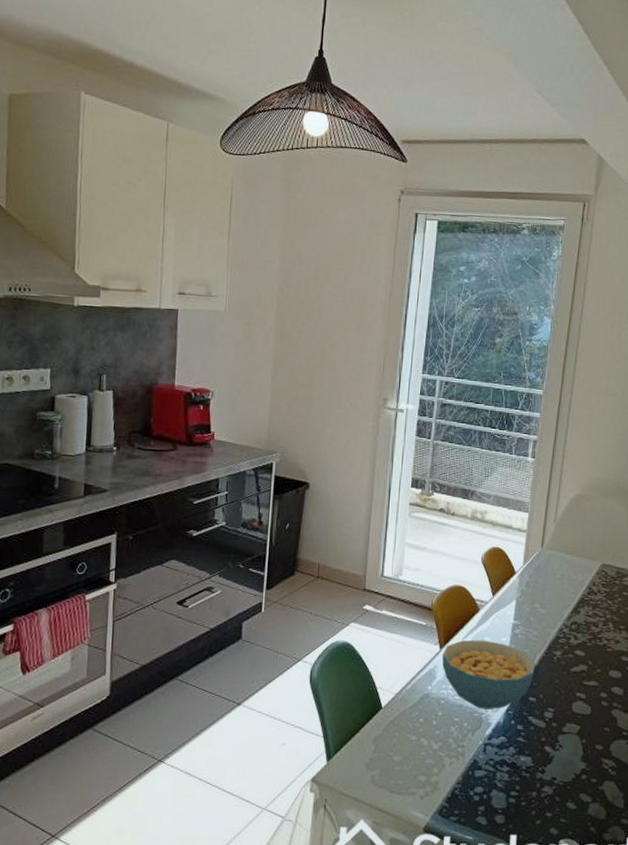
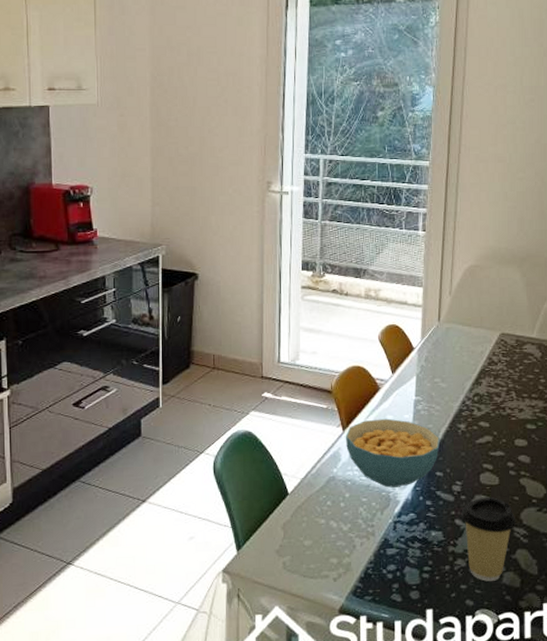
coffee cup: none [551,726,606,811] -> present [461,496,517,582]

